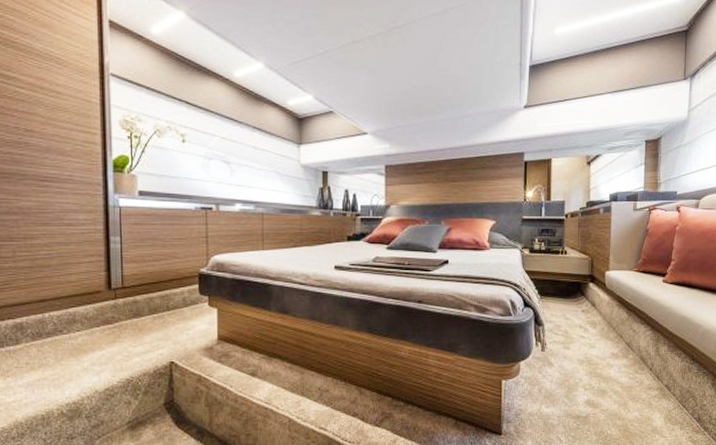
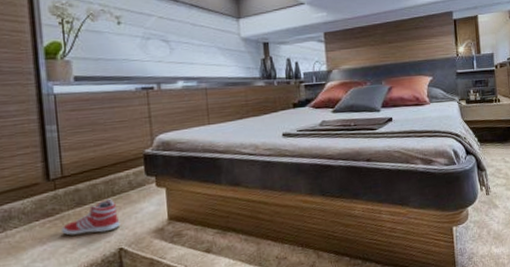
sneaker: none [119,313,173,345] -> present [61,198,121,236]

